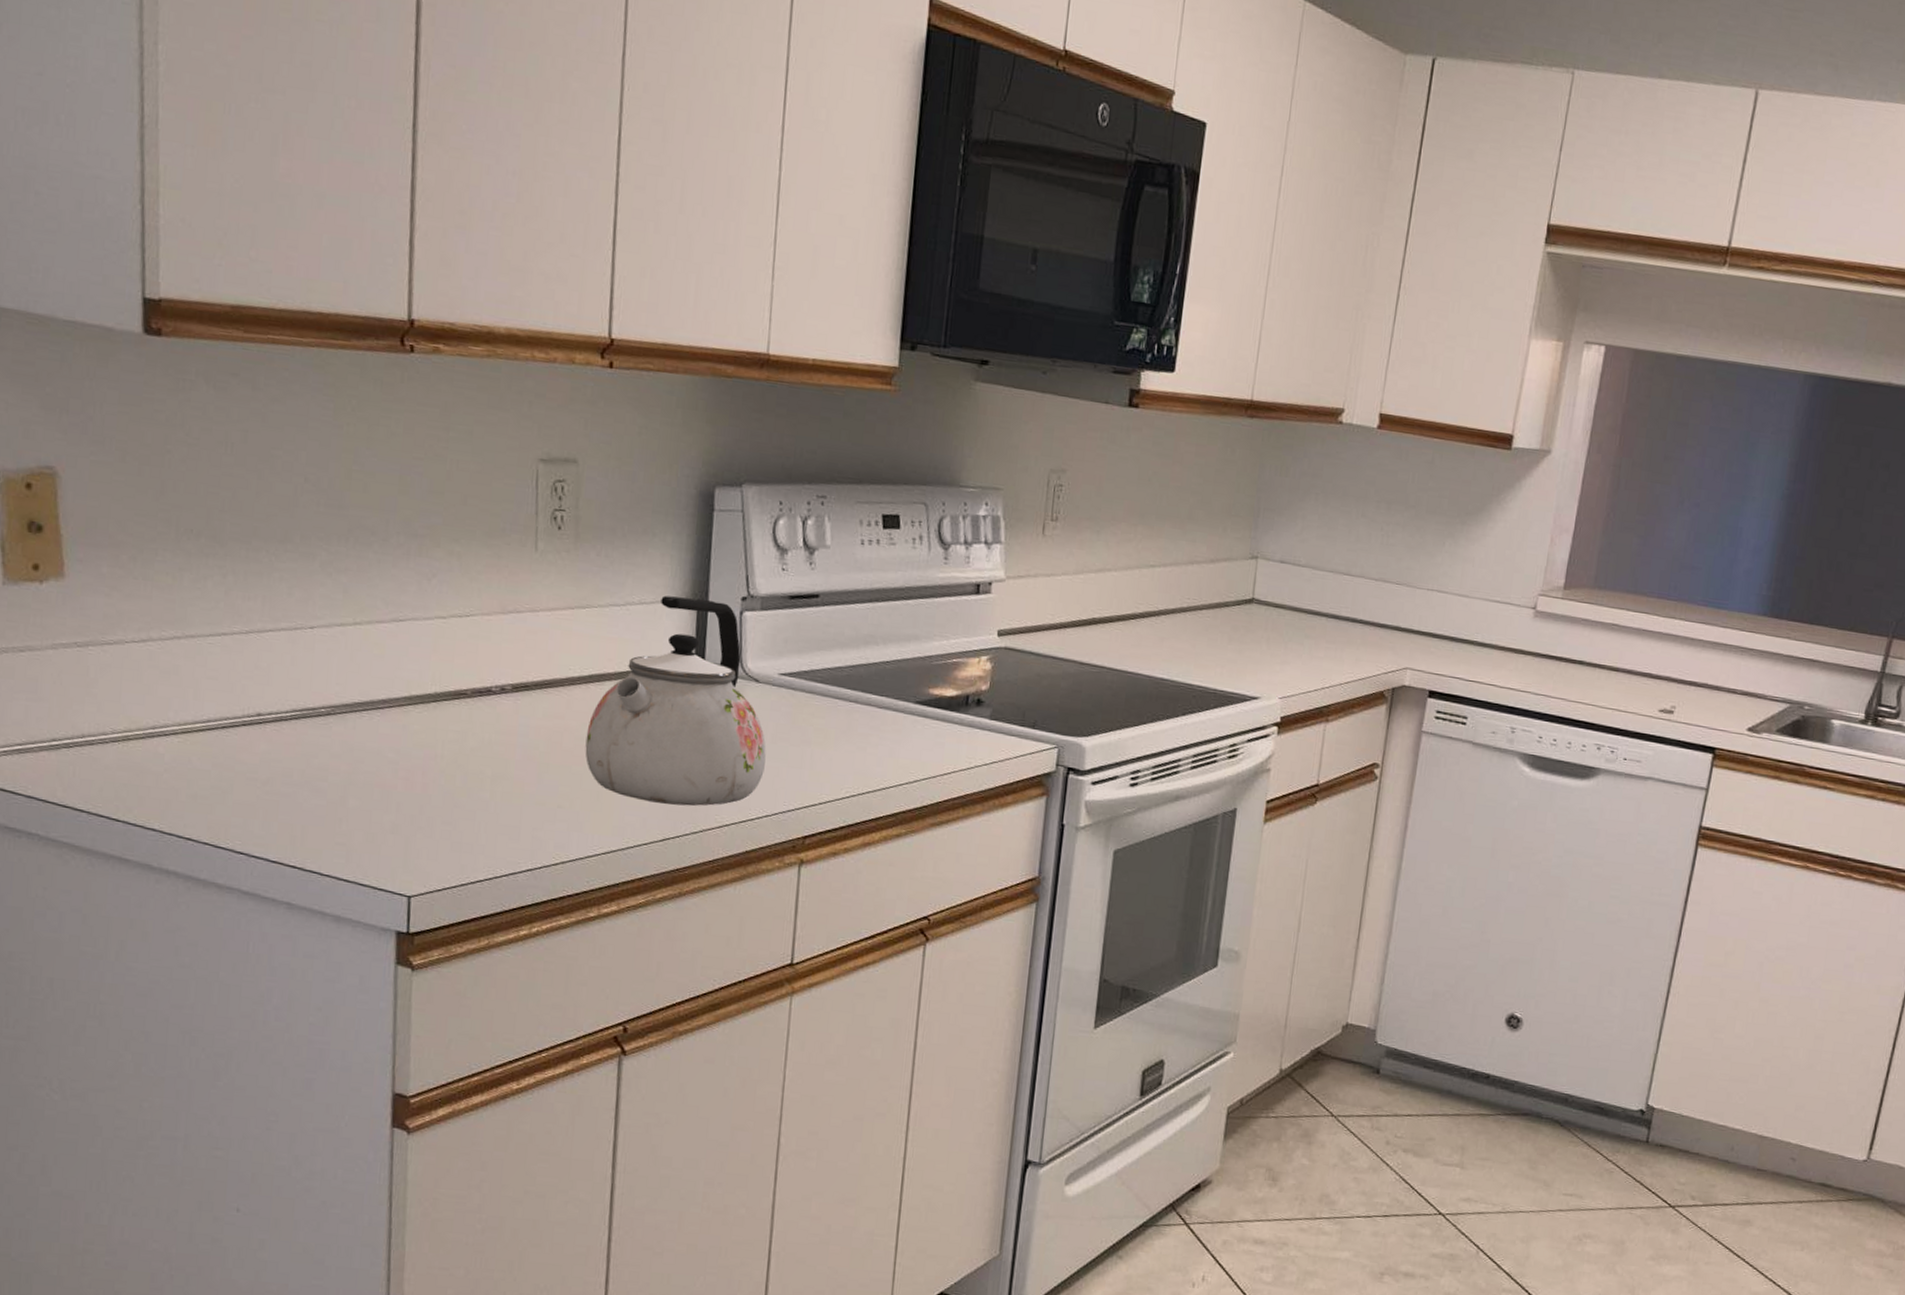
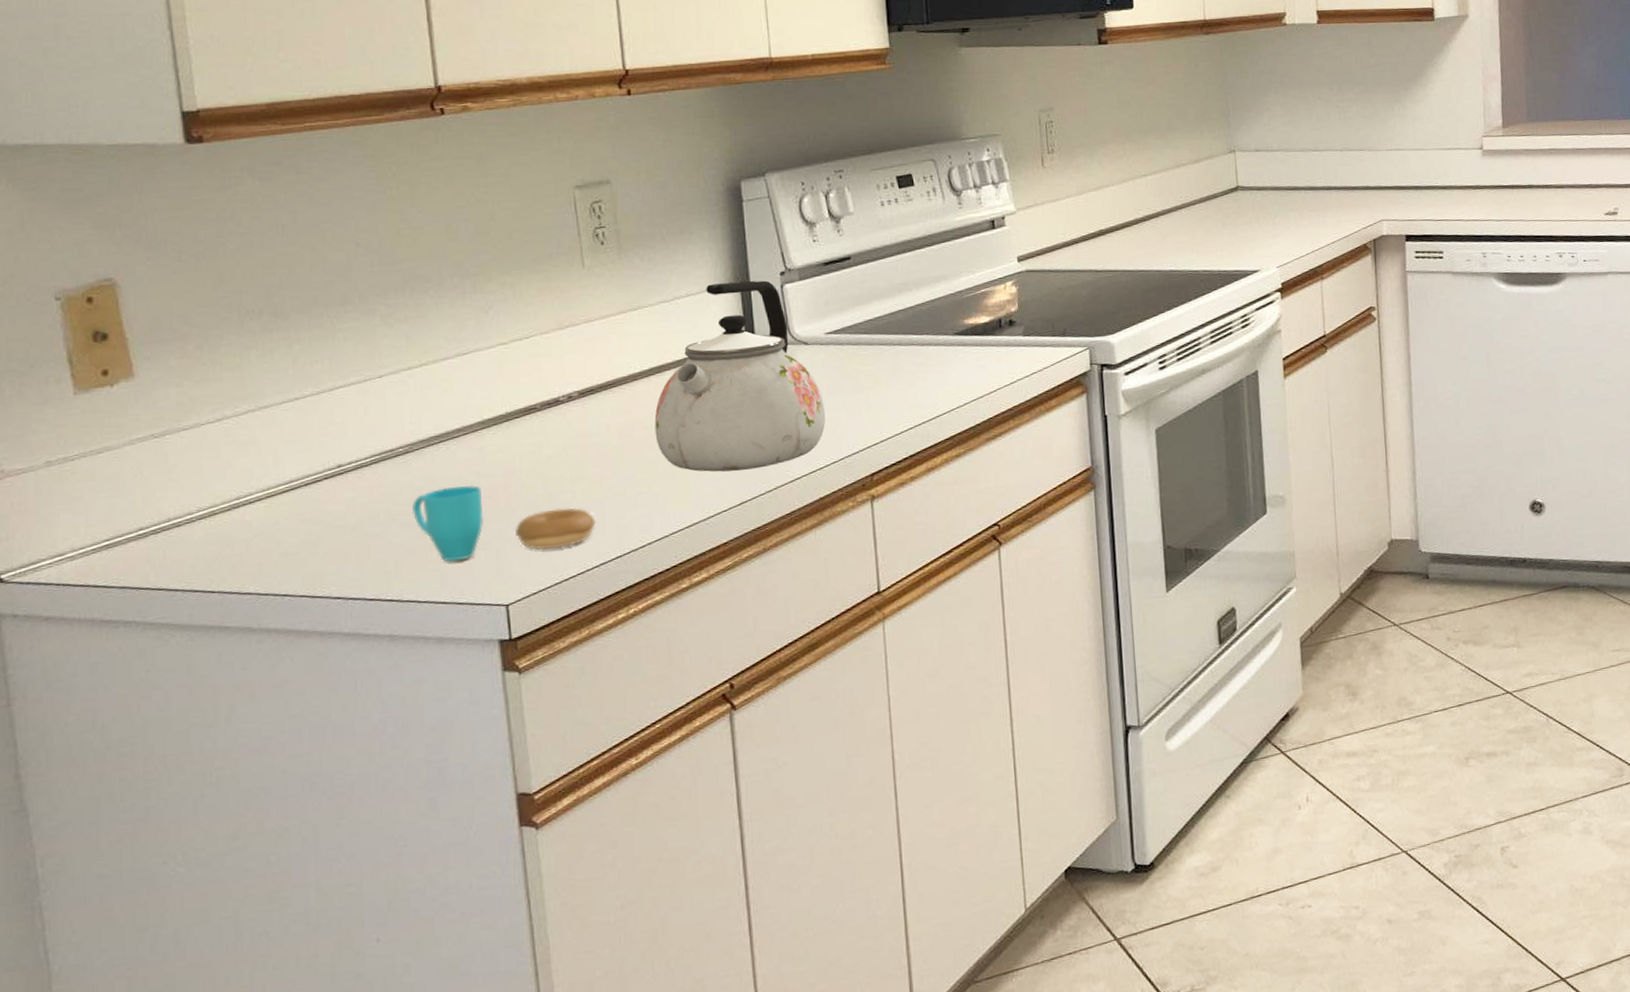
cup: none [327,759,511,848] -> present [412,485,596,562]

